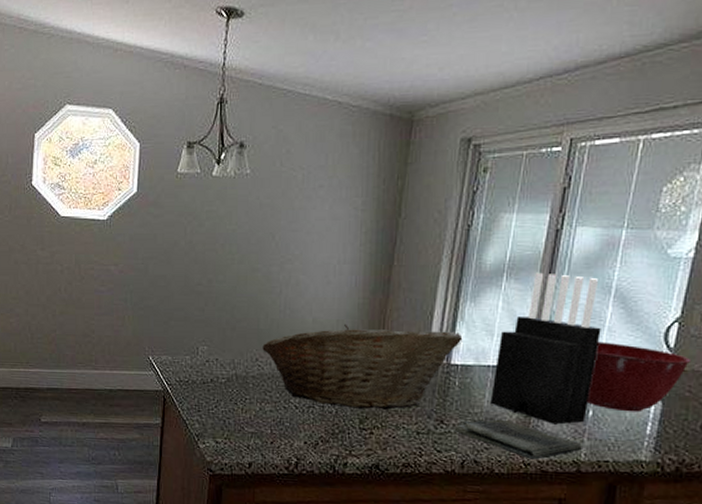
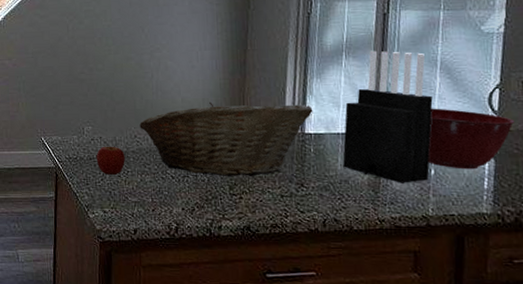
apple: none [210,369,243,402] -> present [96,146,125,175]
dish towel: present [455,419,582,460] -> none [315,180,429,216]

